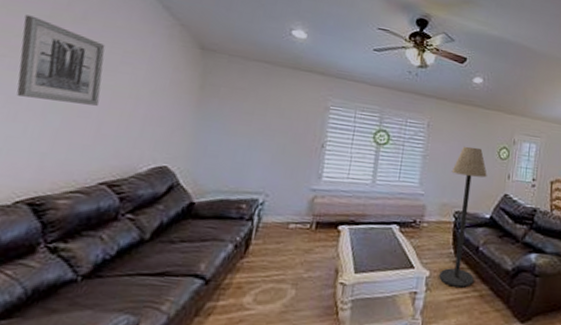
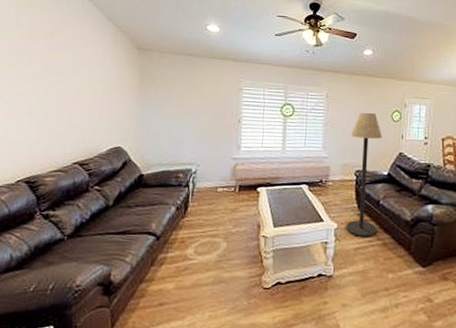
wall art: present [16,15,105,106] -> none [10,36,68,102]

